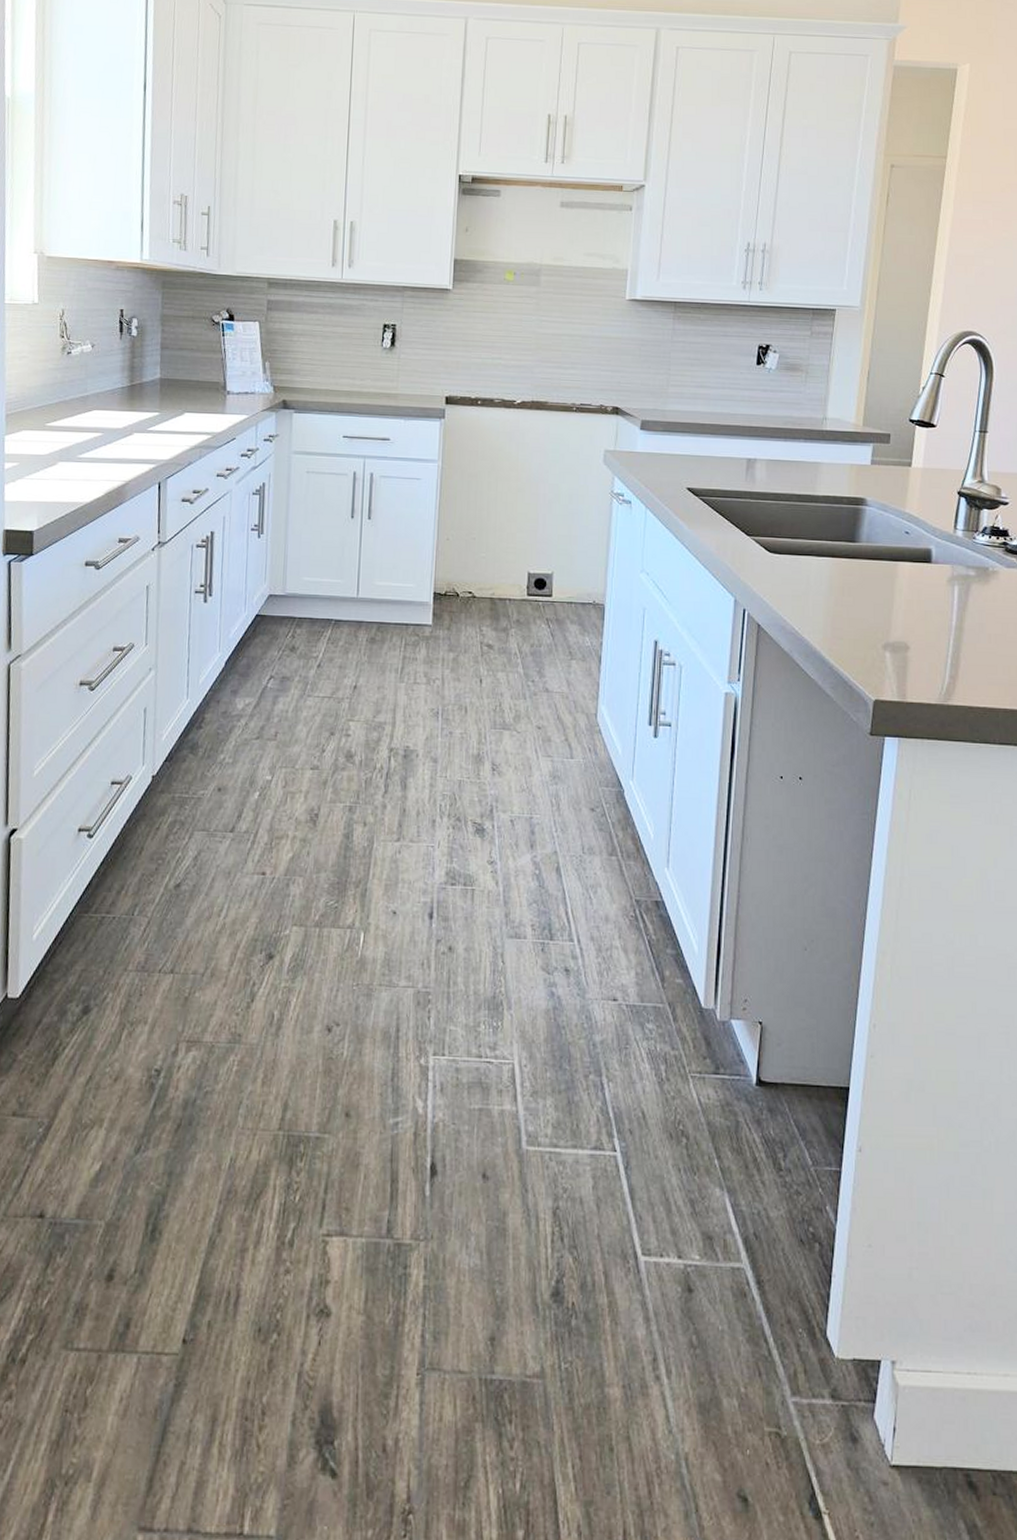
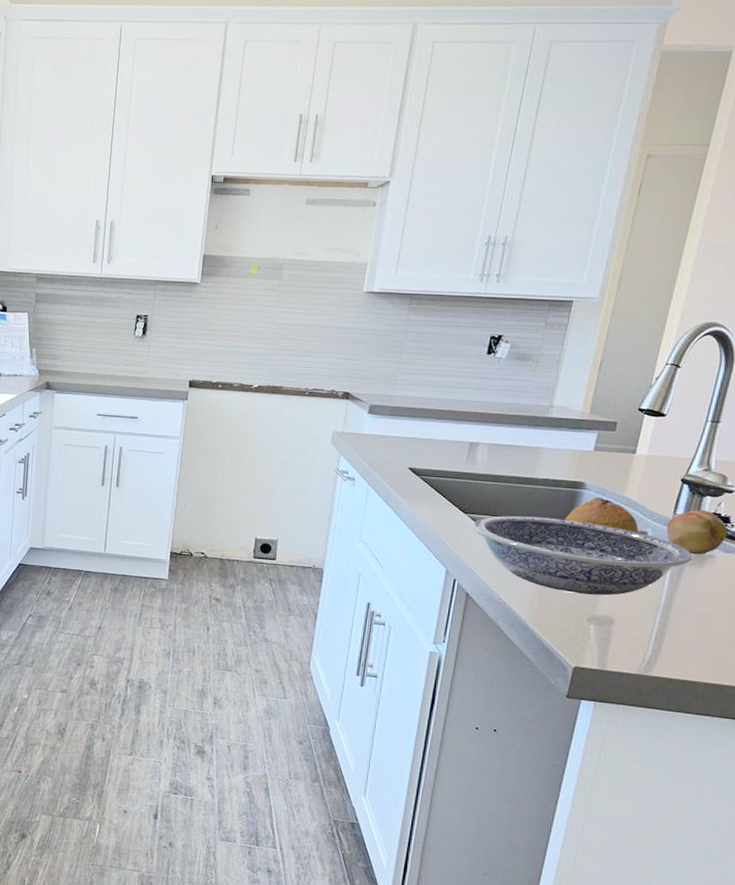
bowl: none [757,536,978,620] -> present [472,515,693,596]
fruit: none [849,514,923,551] -> present [565,497,639,534]
fruit: none [949,524,1007,571] -> present [666,510,728,555]

